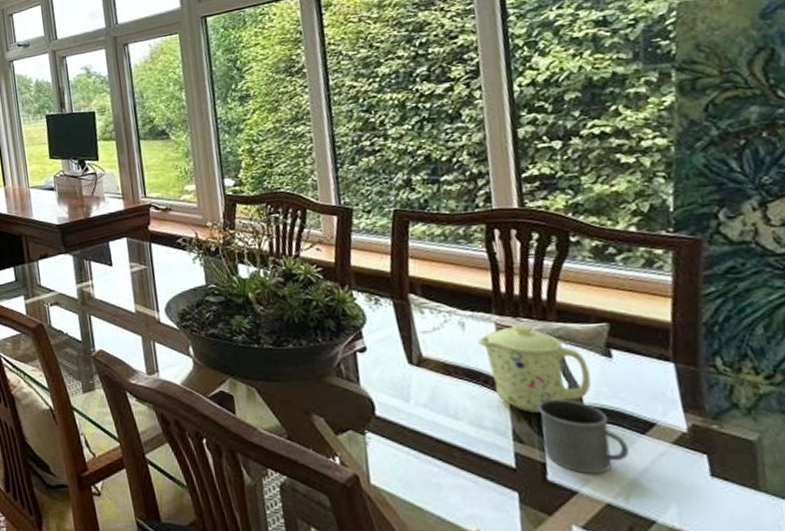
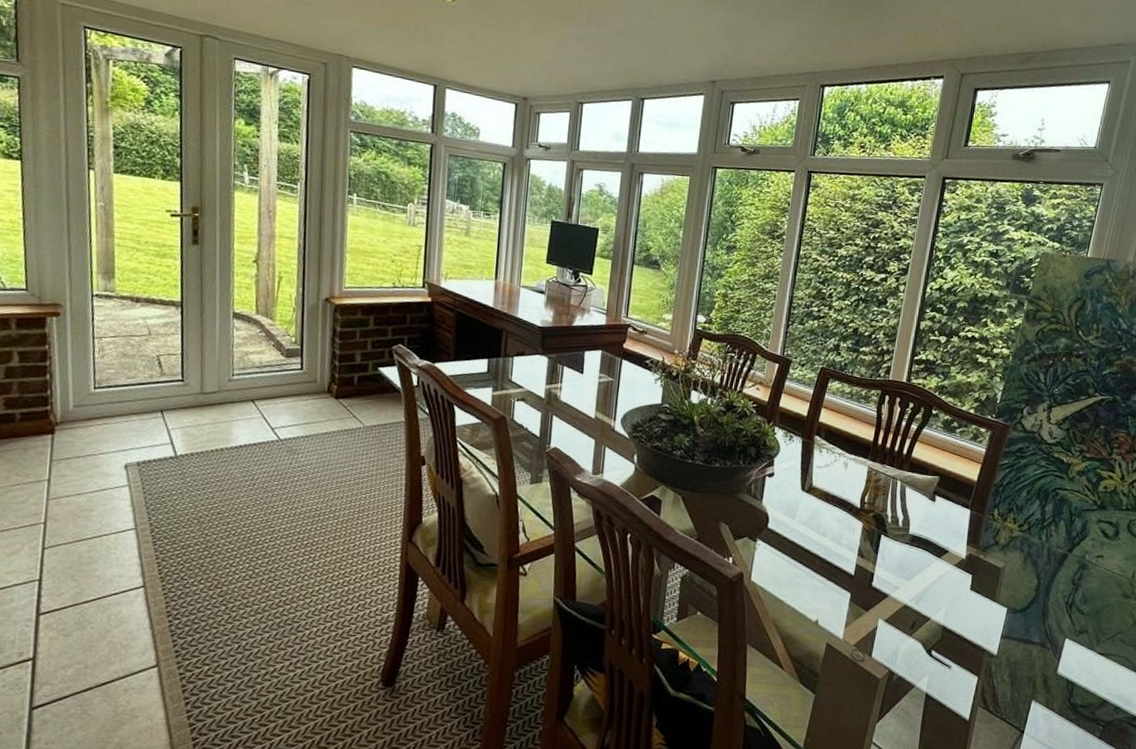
mug: present [477,323,592,414] -> none [852,469,919,537]
mug: present [537,399,630,474] -> none [875,527,928,583]

